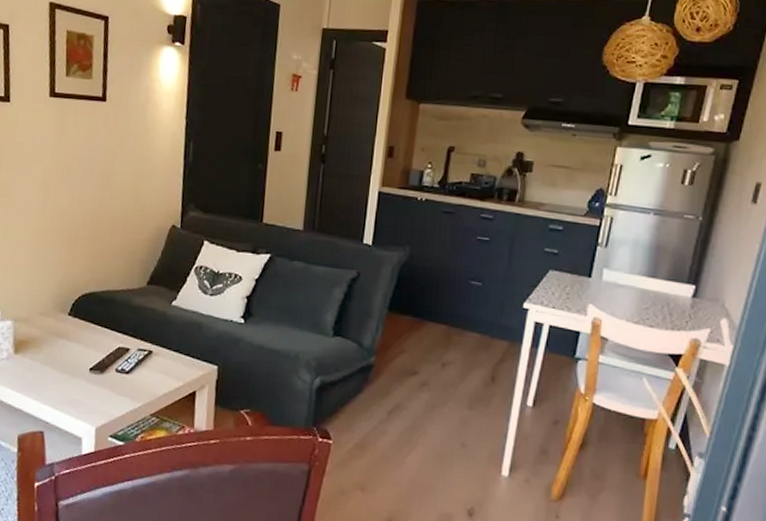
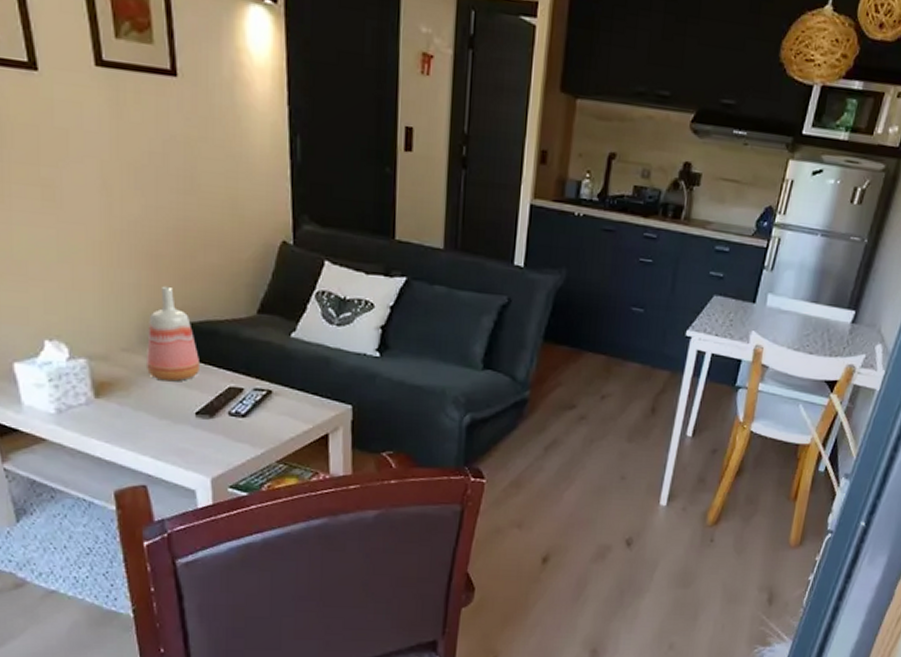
vase: none [56,262,99,342] -> present [147,286,201,382]

